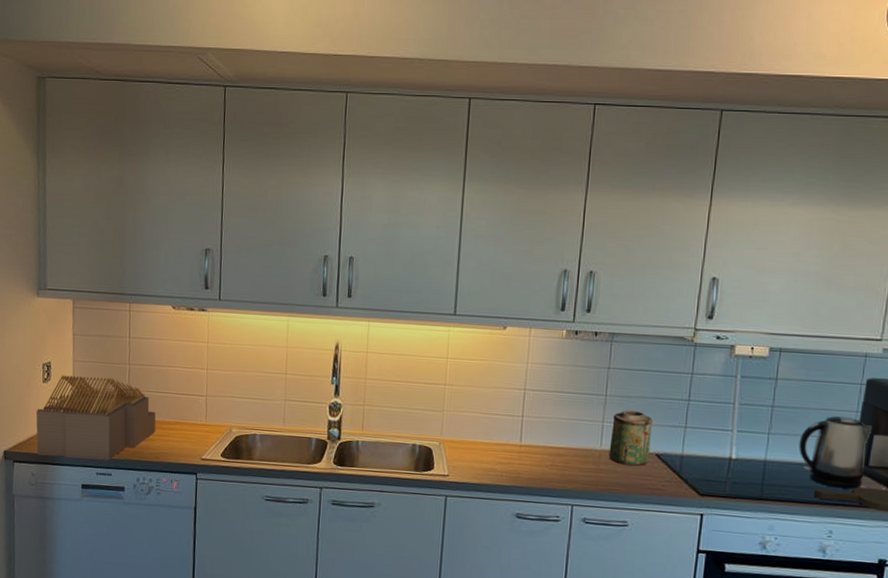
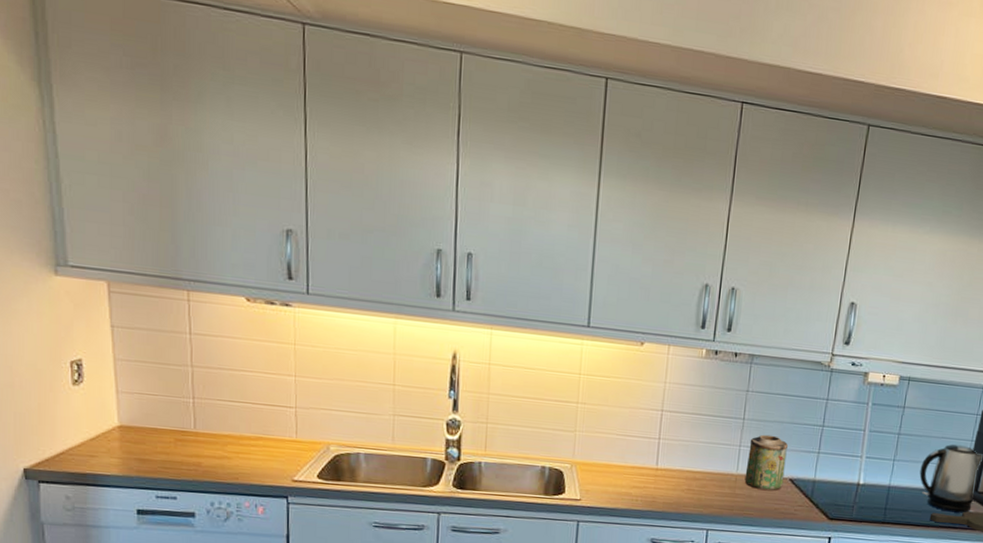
architectural model: present [36,375,156,460] -> none [65,376,232,481]

